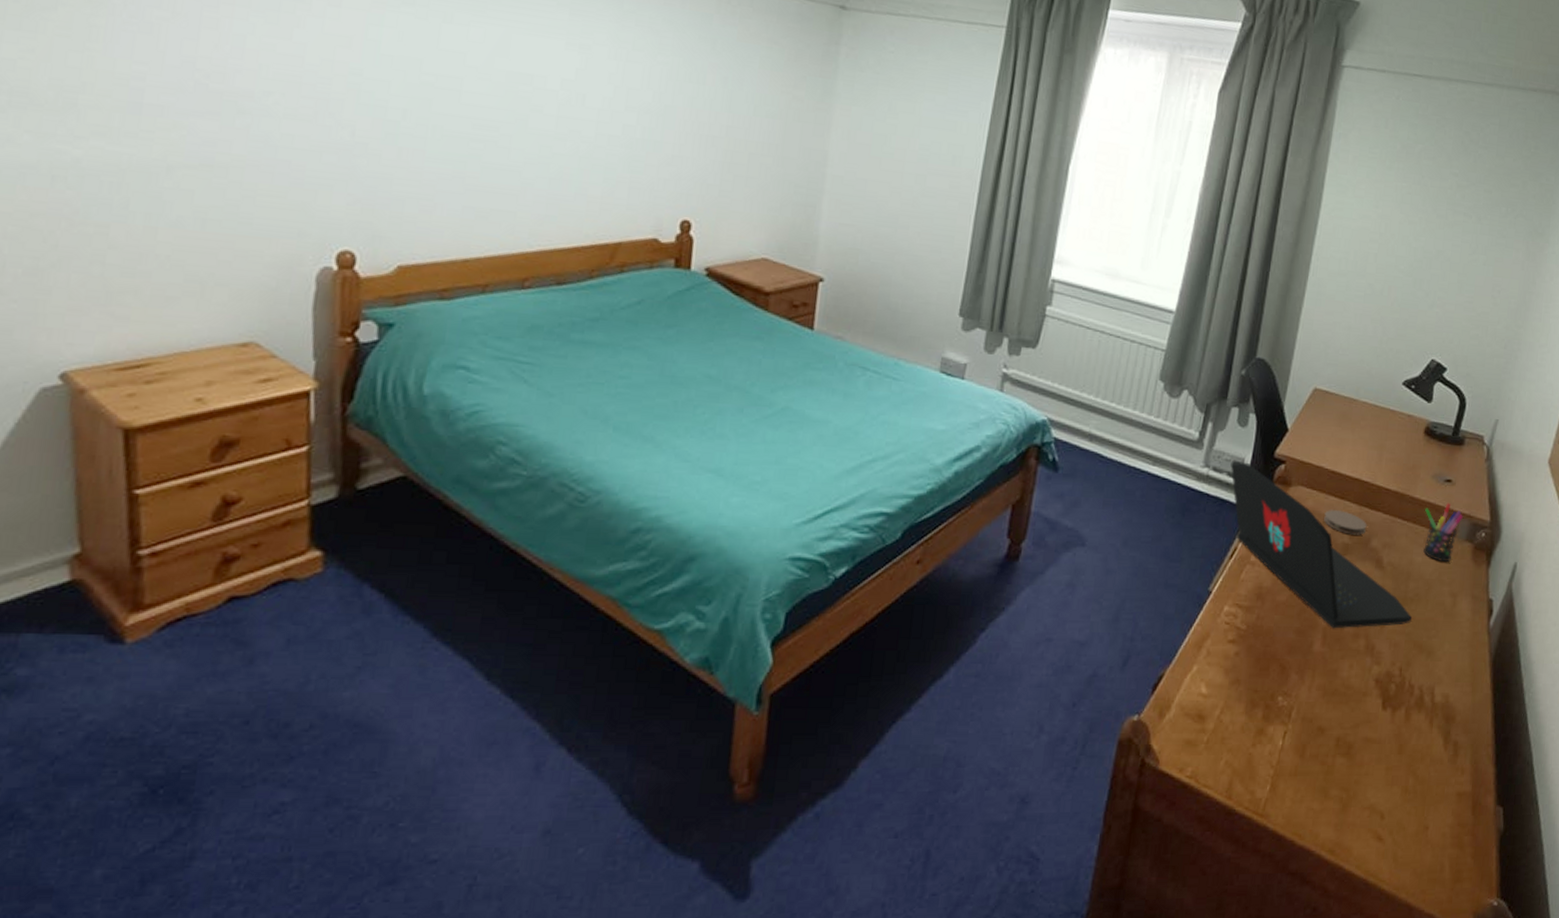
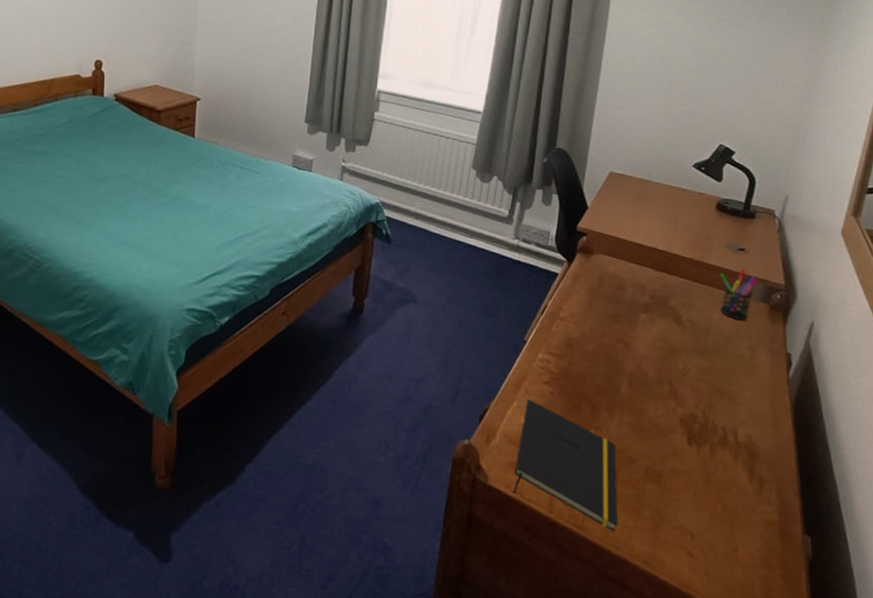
notepad: none [1186,662,1305,818] -> present [512,399,618,532]
laptop: present [1230,460,1412,629] -> none [538,233,712,375]
coaster: present [1324,510,1367,535] -> none [625,274,665,296]

